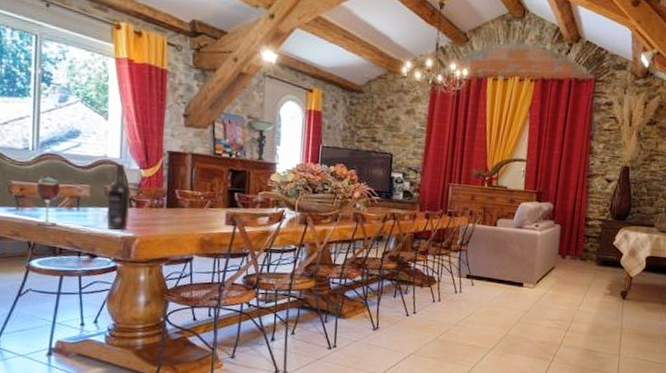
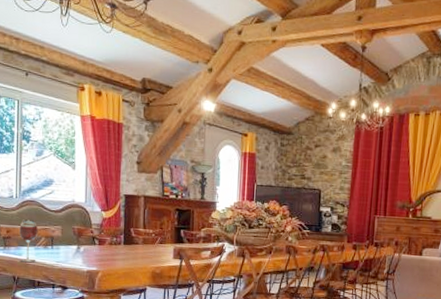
wine bottle: present [106,163,131,230] -> none [75,206,95,265]

